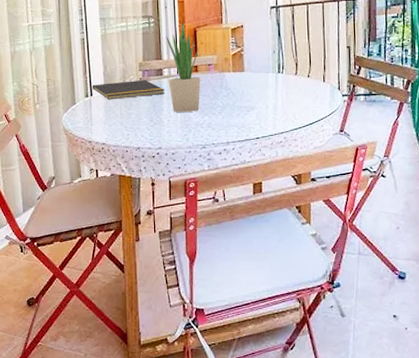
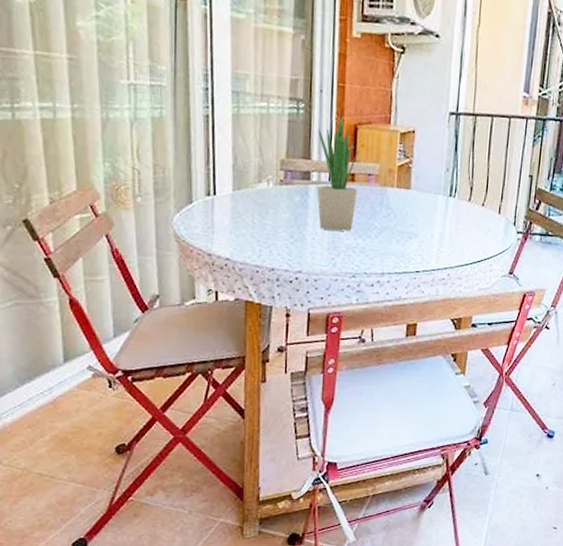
notepad: present [92,79,165,100] -> none [215,180,312,205]

